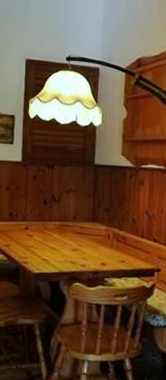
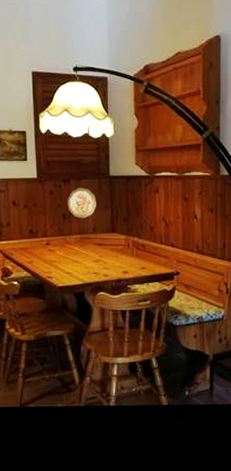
decorative plate: none [49,174,79,206] -> present [67,187,96,219]

